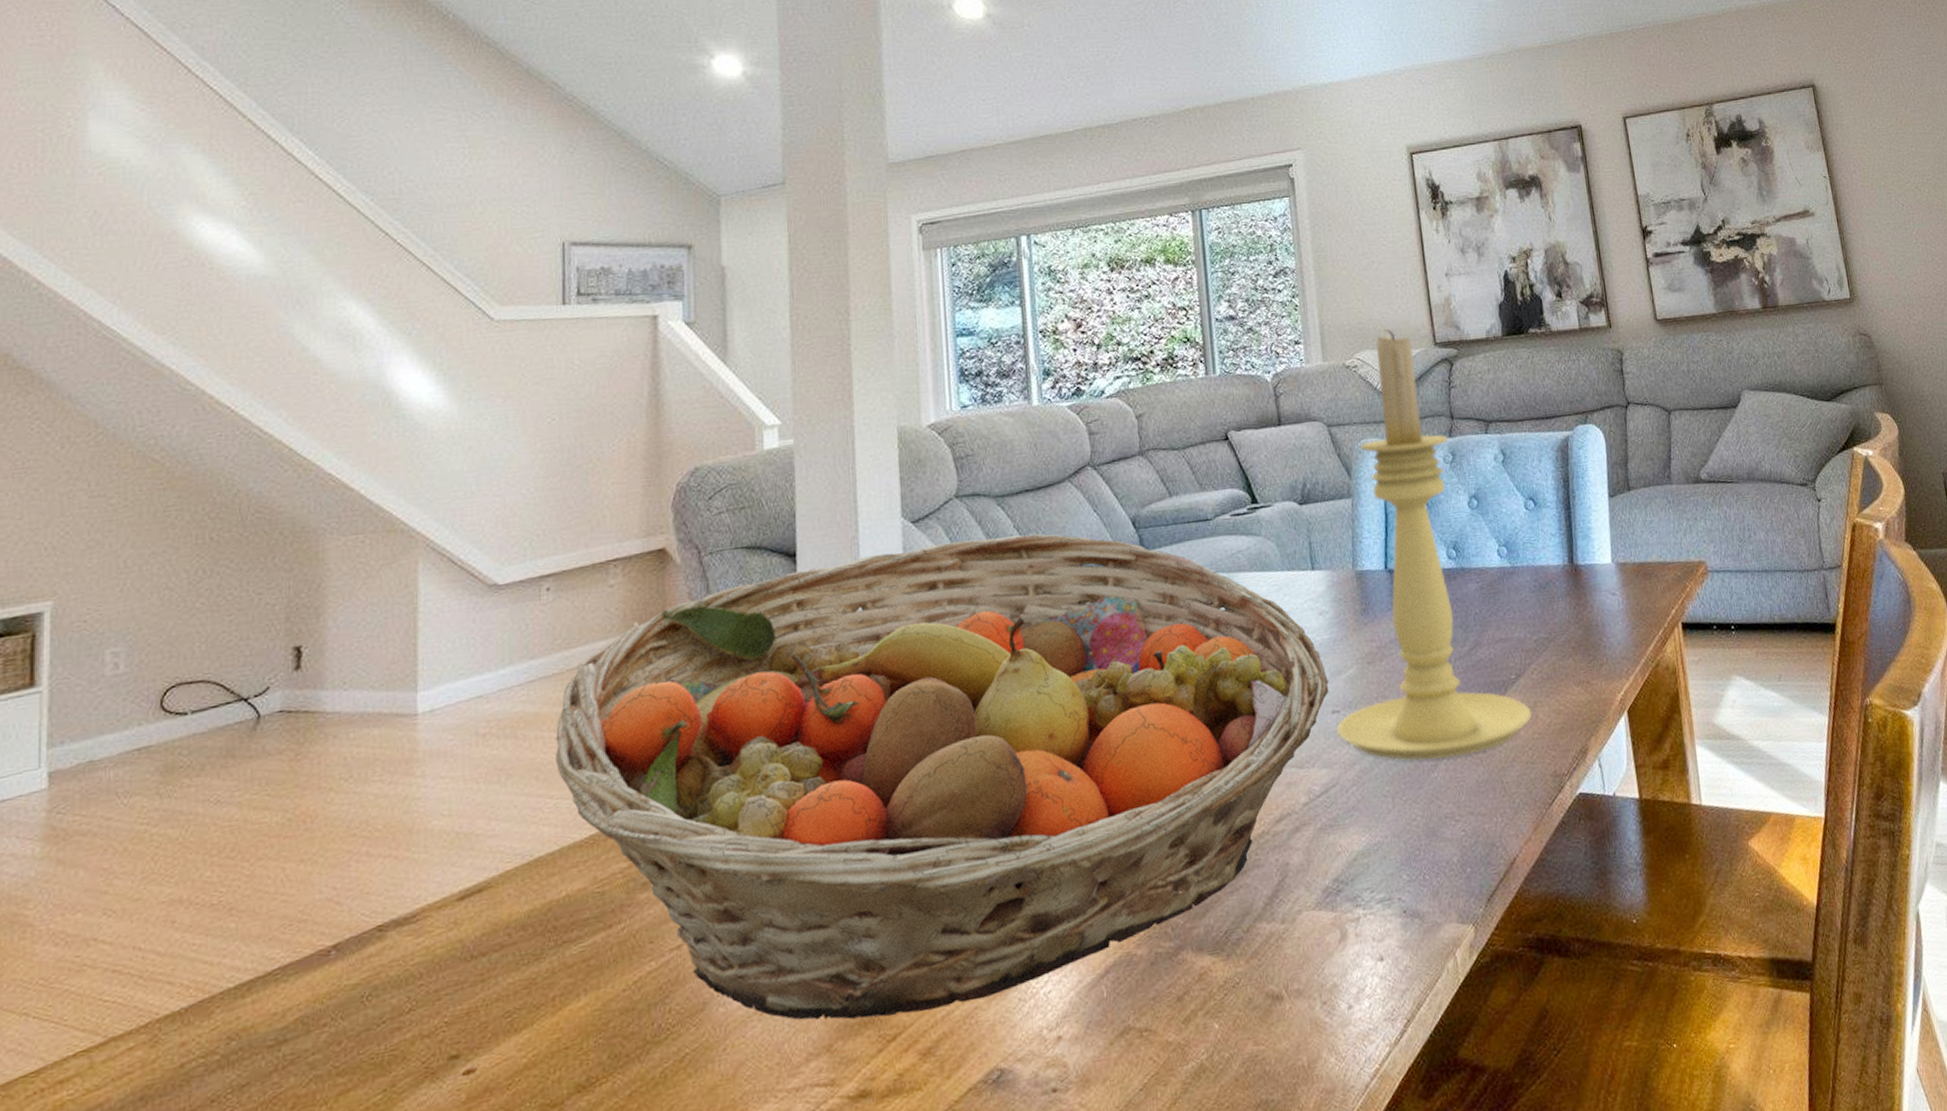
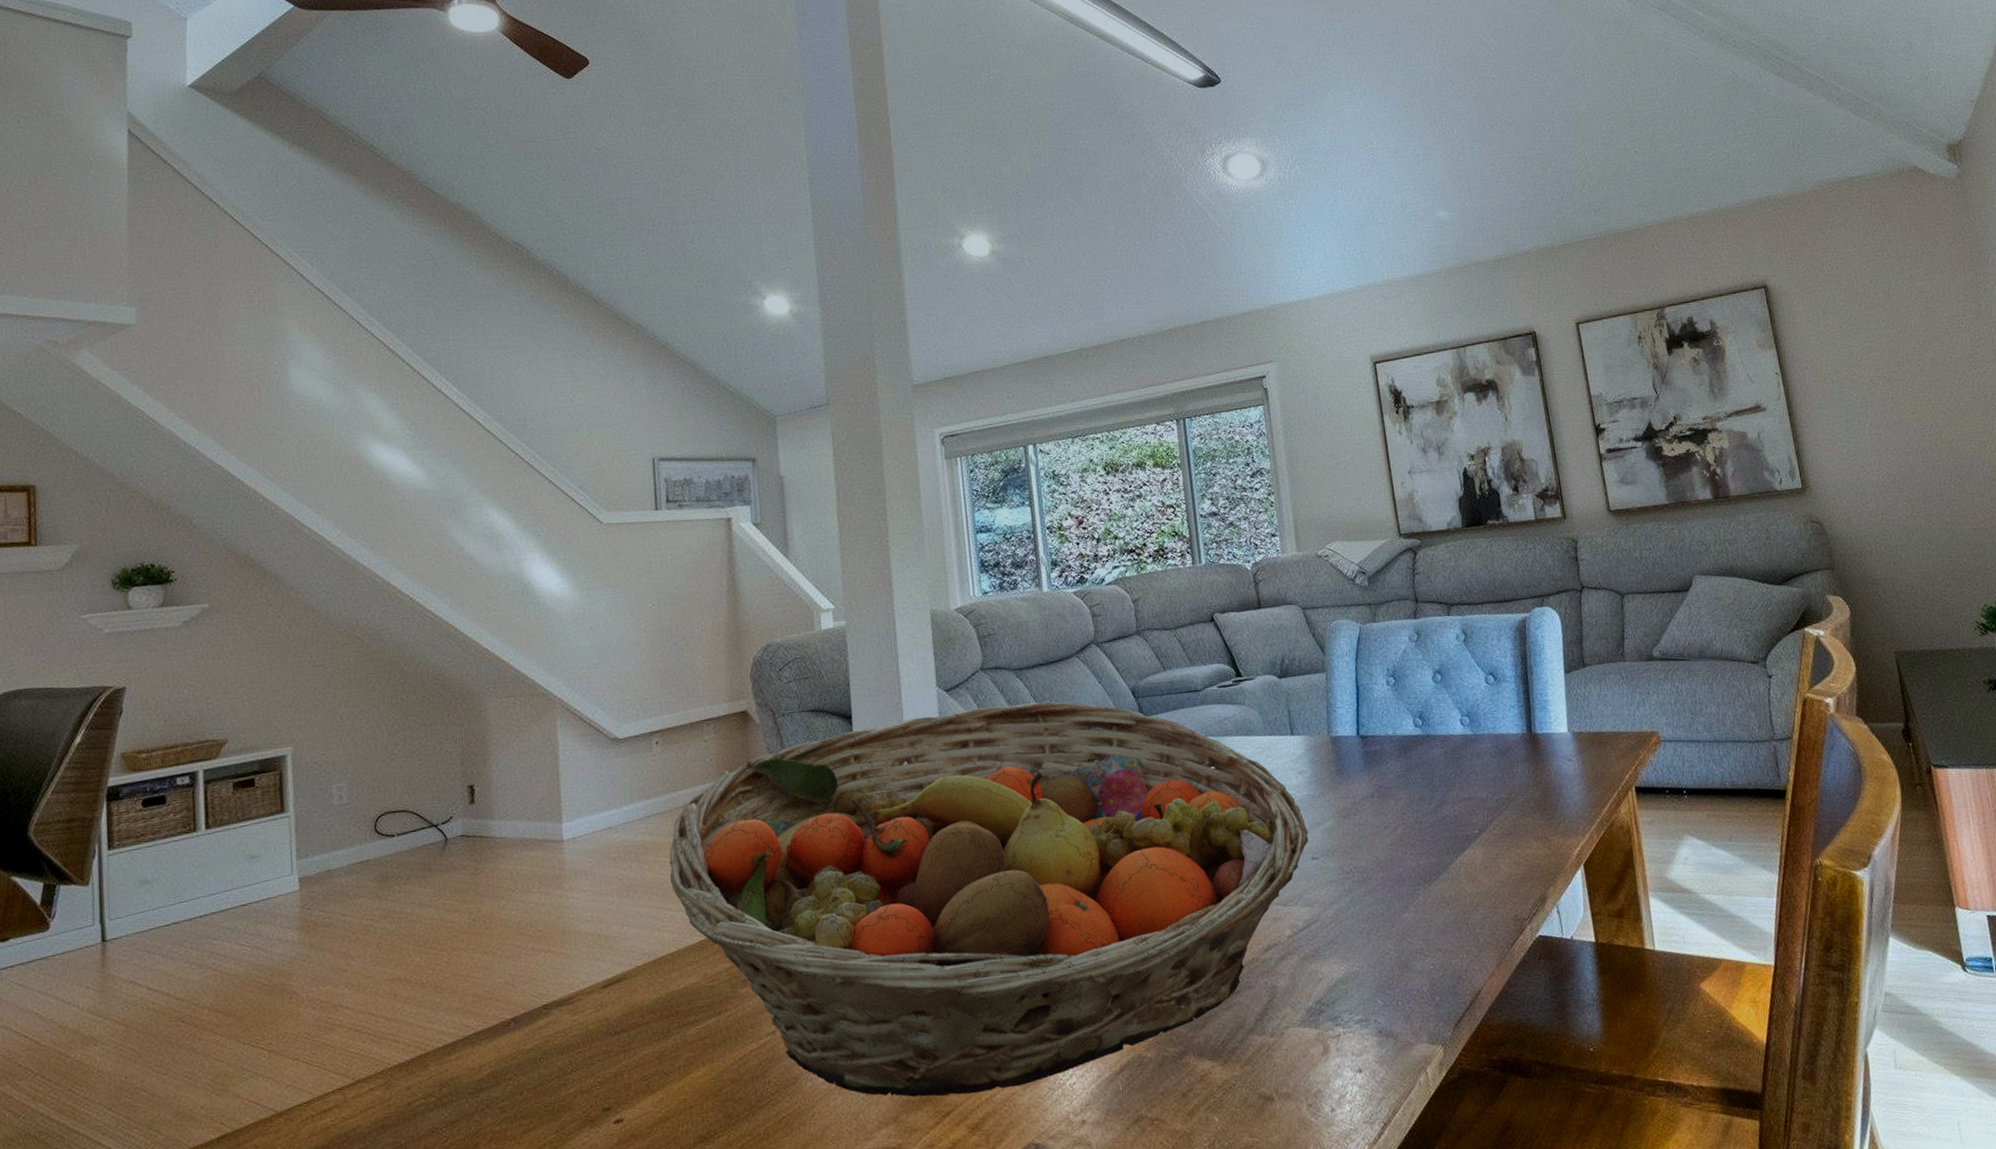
candle holder: present [1337,328,1532,761] -> none [1316,522,1494,903]

